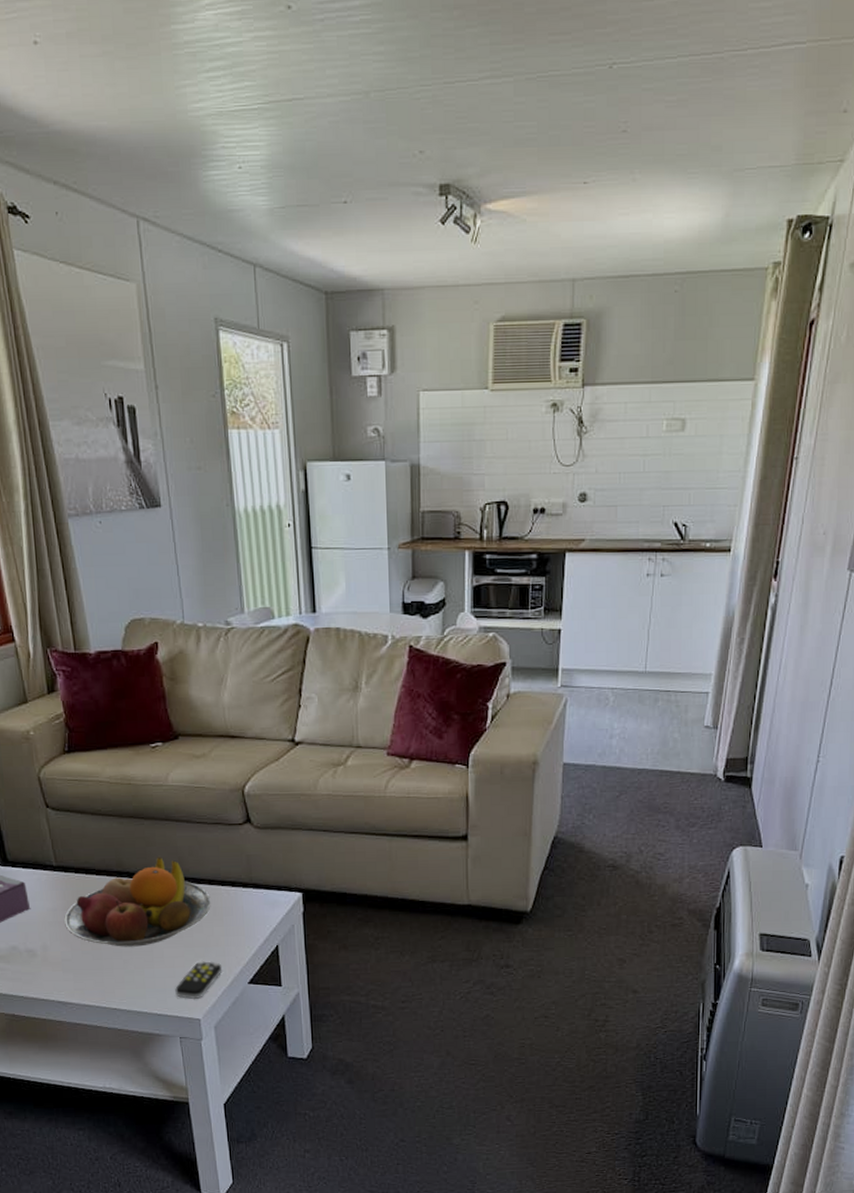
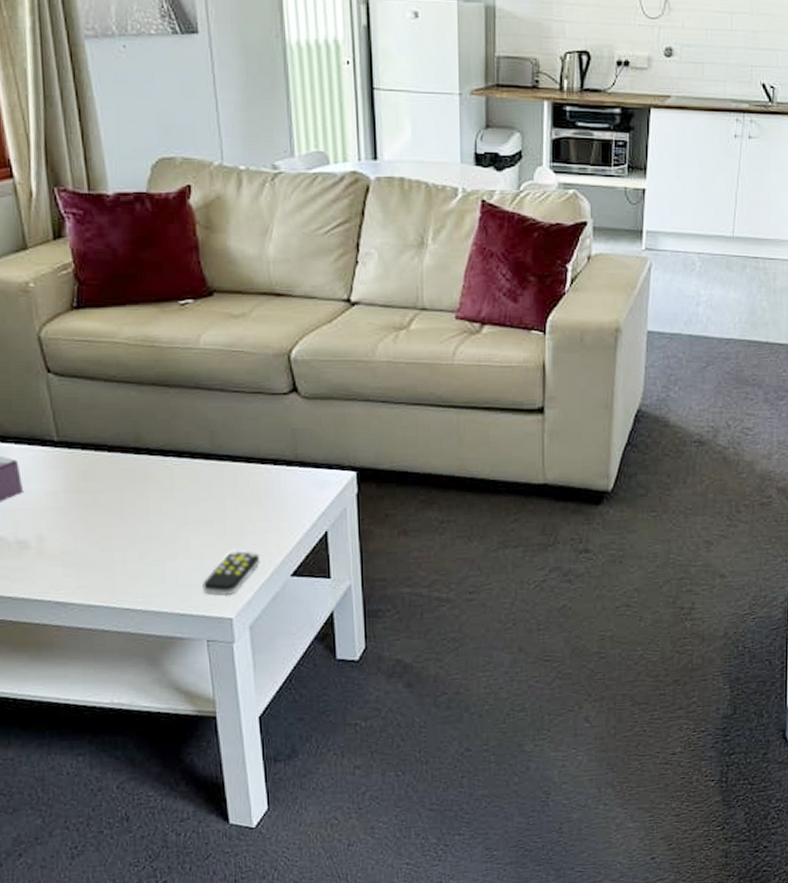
fruit bowl: present [64,856,211,947] -> none [66,429,248,536]

